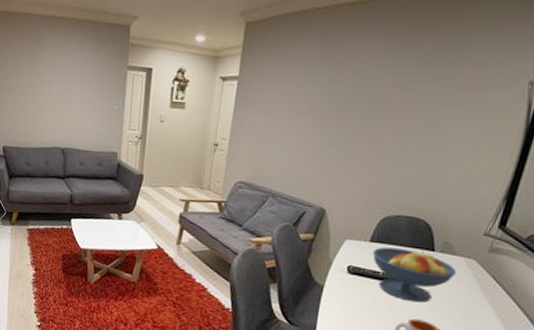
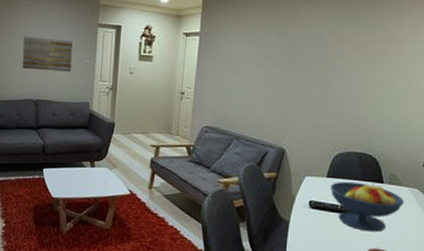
wall art: none [49,79,101,119] -> present [22,36,73,72]

